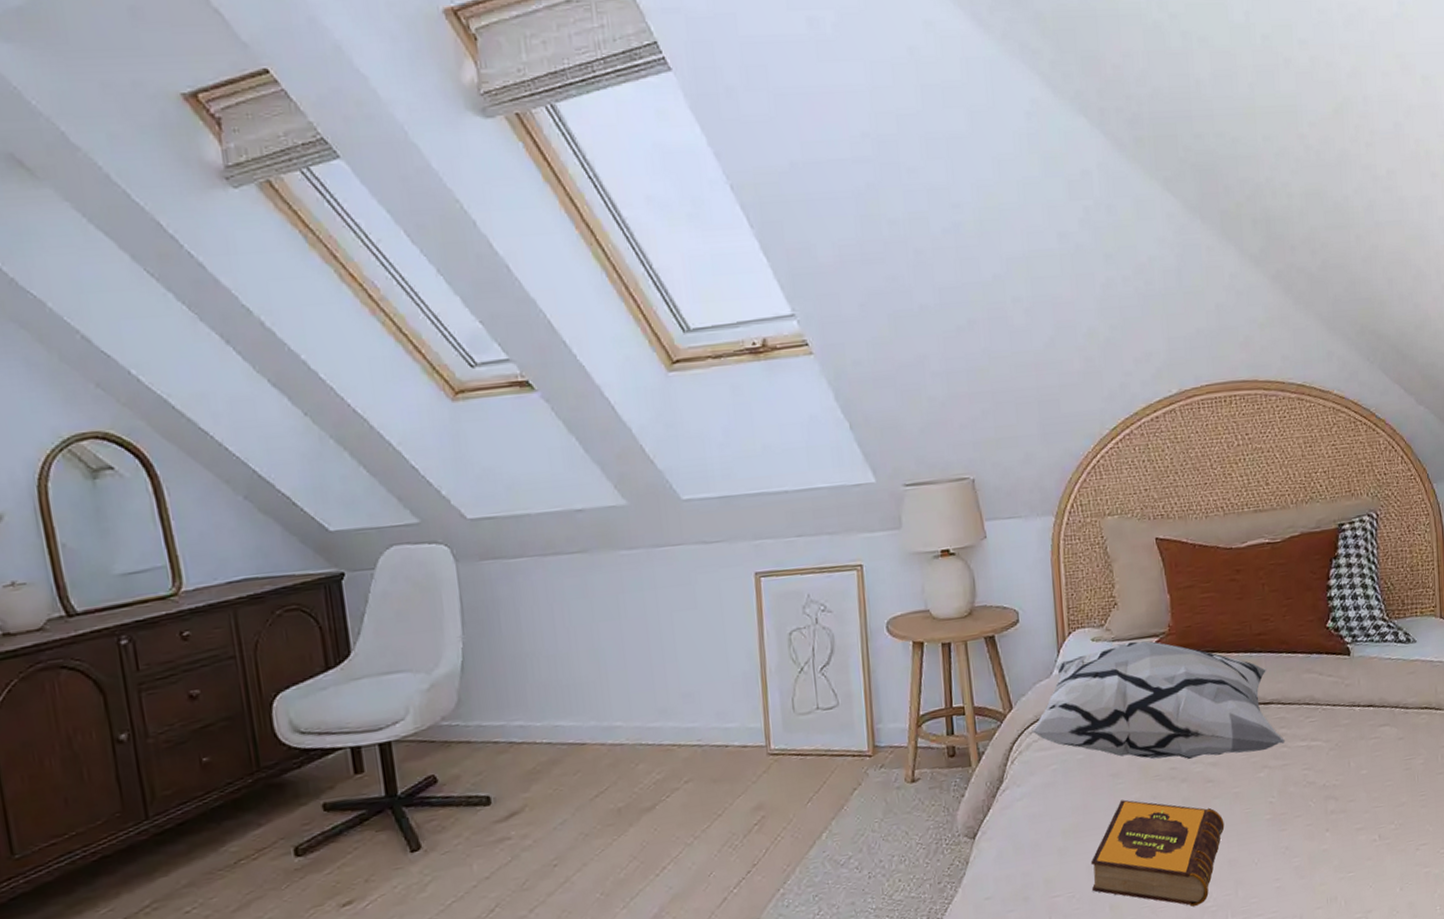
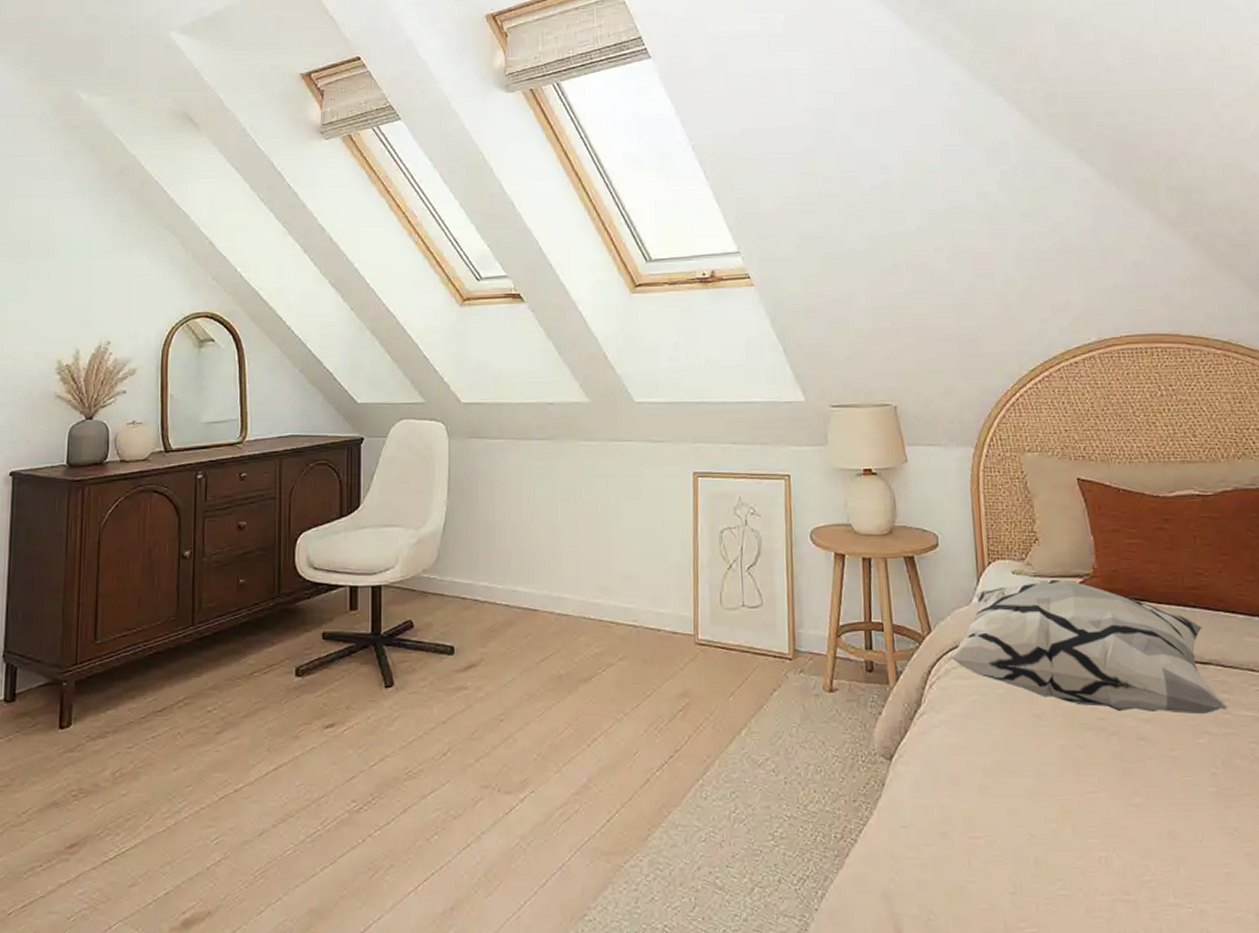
hardback book: present [1090,799,1225,907] -> none [1013,744,1162,877]

